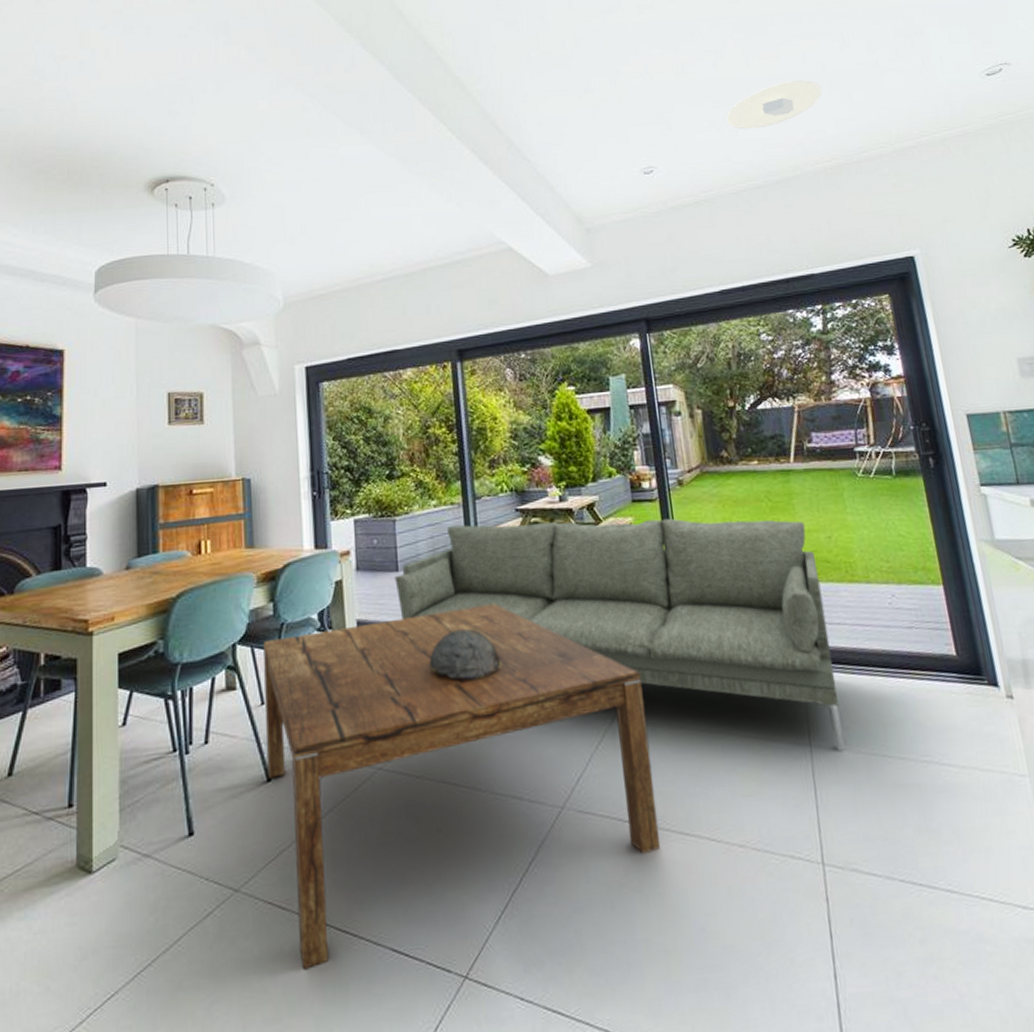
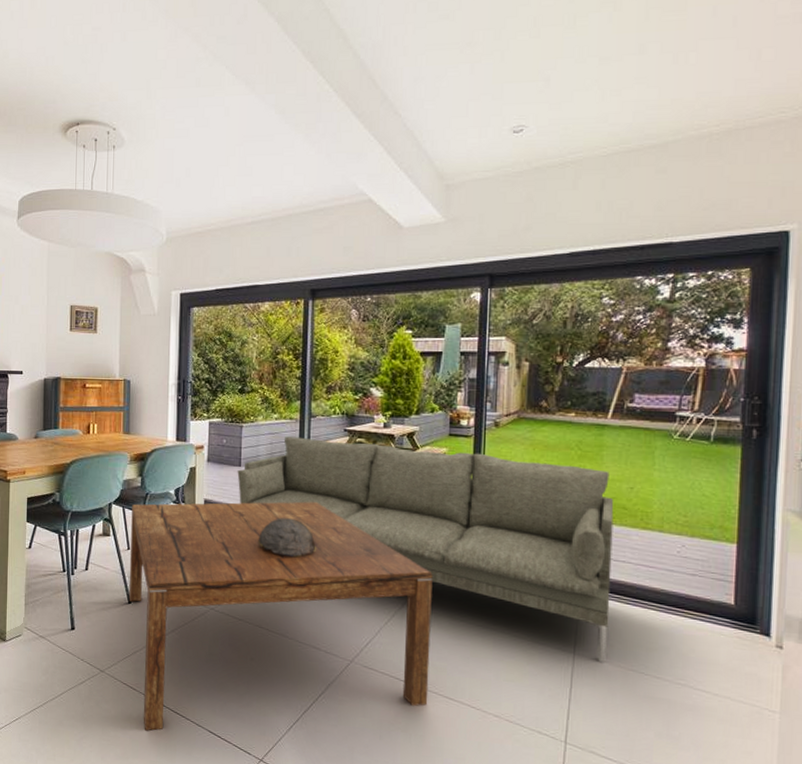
recessed light: present [726,80,823,130] -> none [611,36,728,89]

